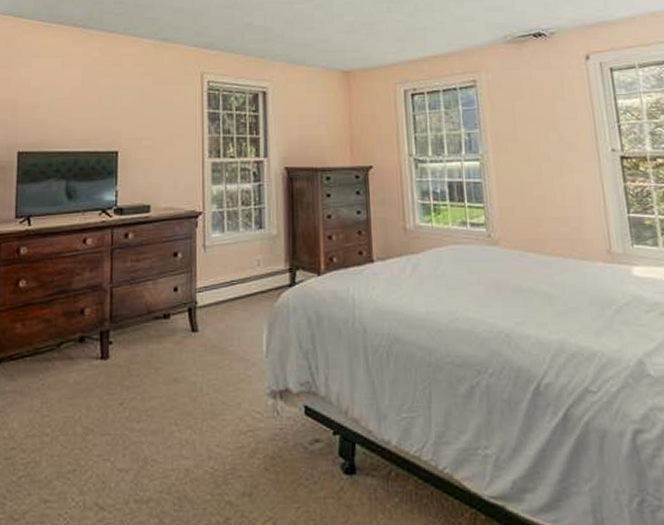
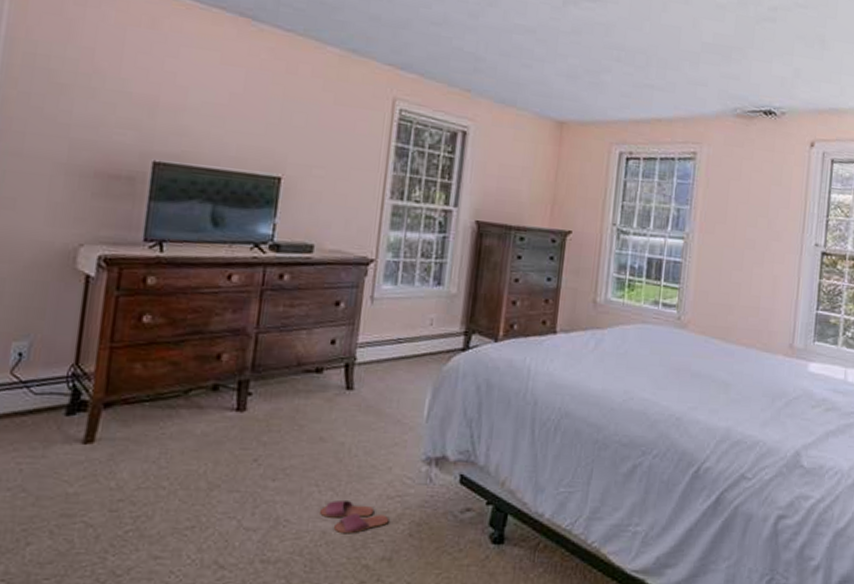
slippers: none [182,437,245,471] -> present [320,499,389,534]

